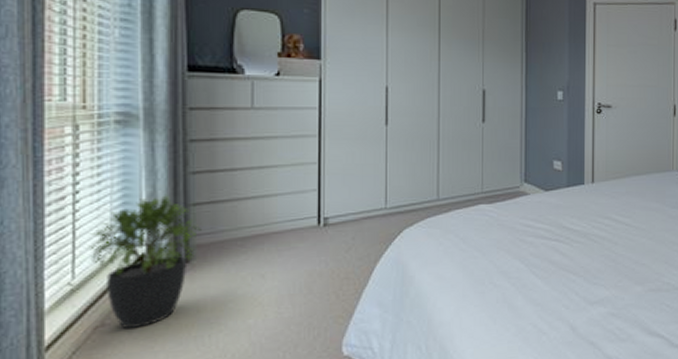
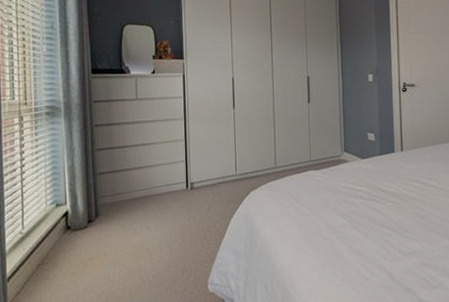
potted plant: present [86,194,202,329] -> none [30,166,105,267]

